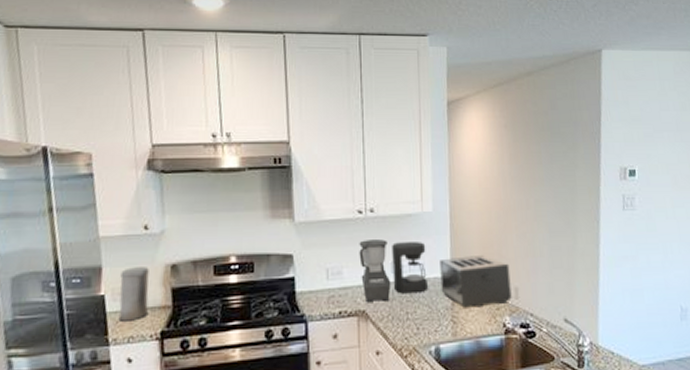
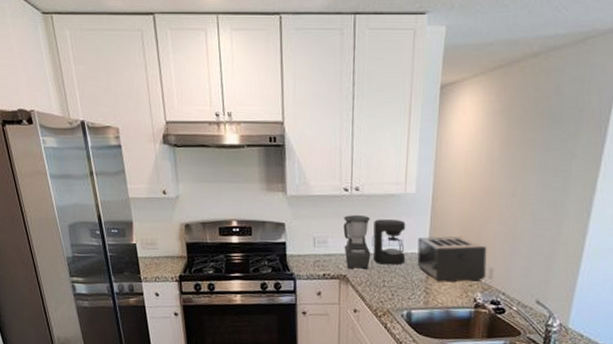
canister: present [118,267,149,322] -> none [147,224,169,266]

